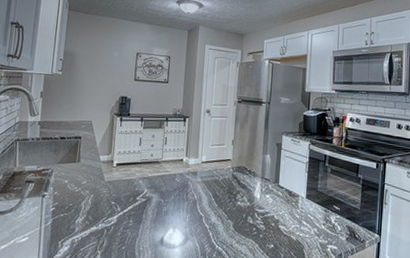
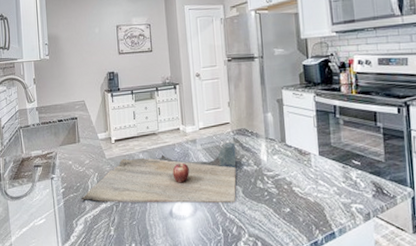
cutting board: none [70,178,233,236] -> present [80,142,237,204]

